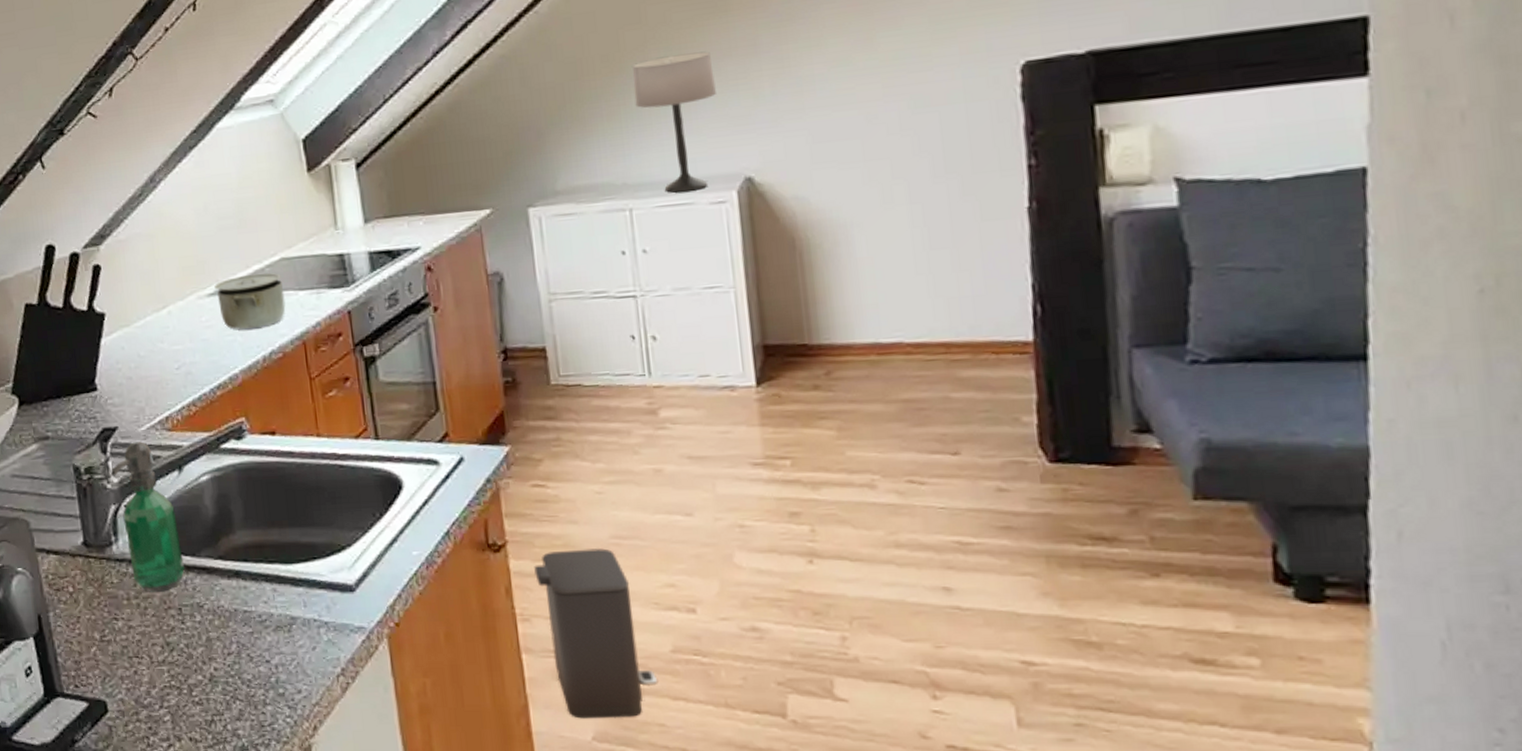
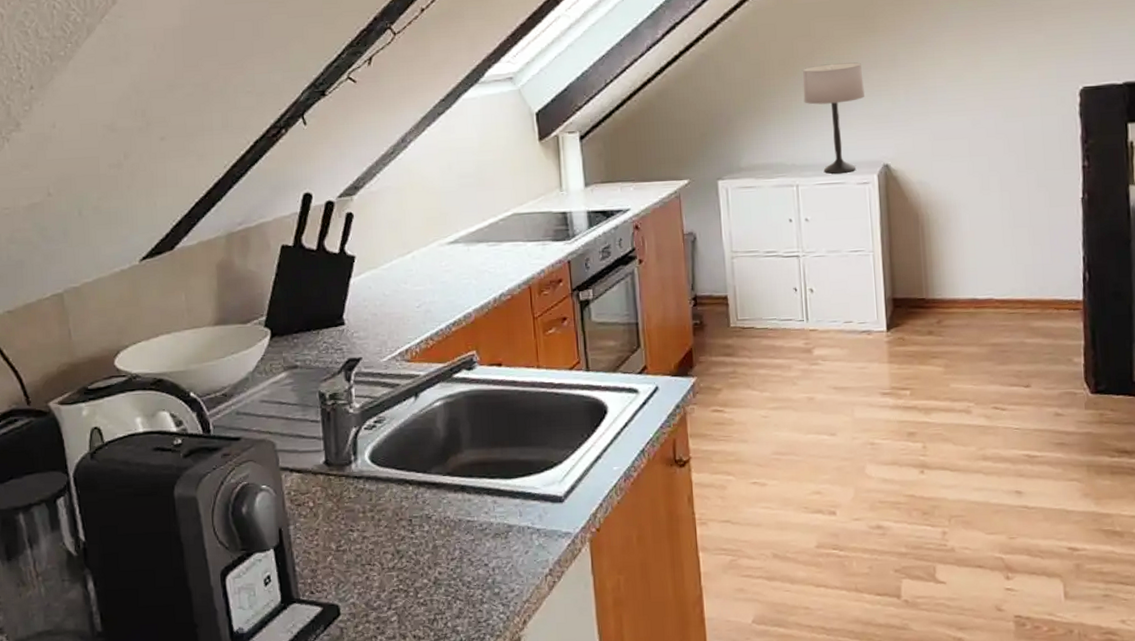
soap dispenser: present [111,441,185,592] -> none [354,371,416,506]
saucepan: present [214,273,286,330] -> none [454,226,515,275]
pedal bin: present [534,548,658,719] -> none [711,463,805,605]

